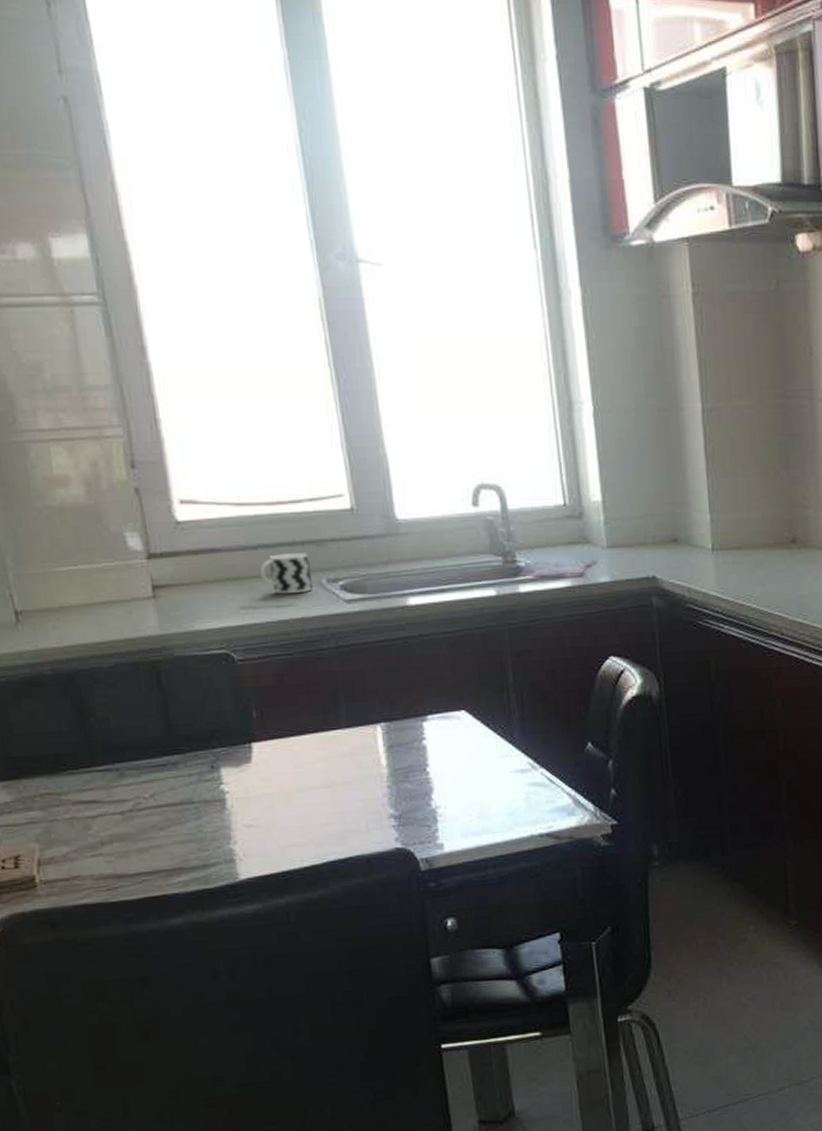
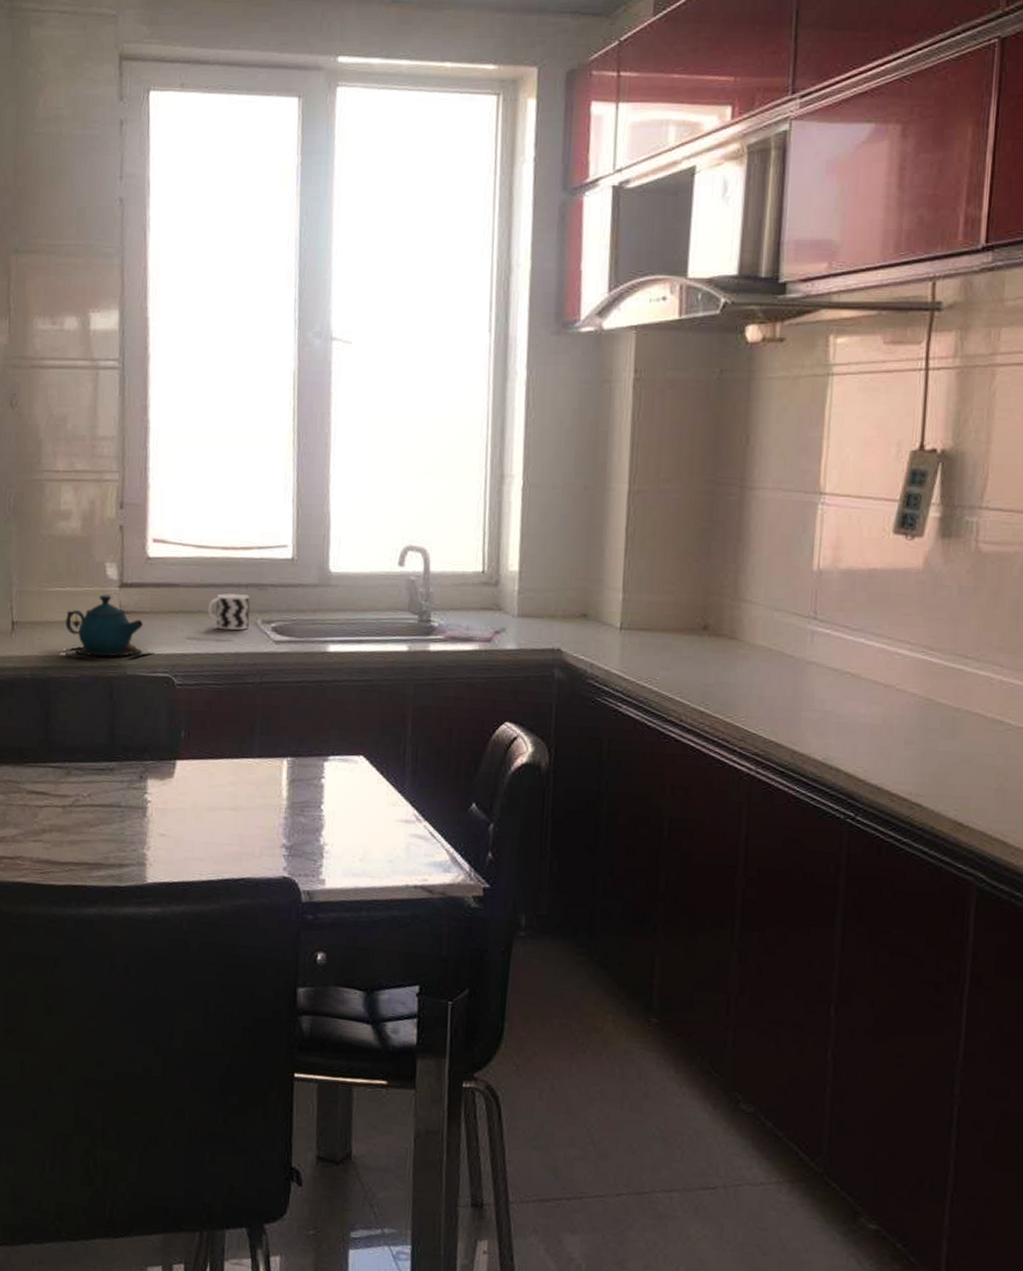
teapot: none [84,569,204,643] -> present [65,594,154,659]

